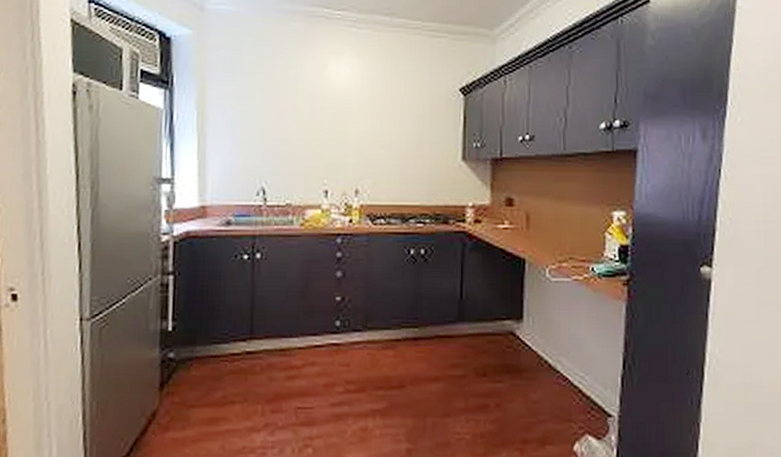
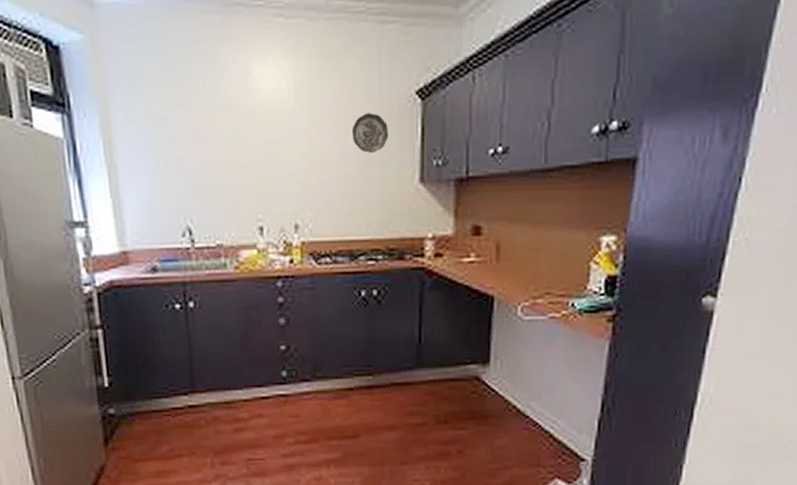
decorative plate: none [406,103,437,134] -> present [351,113,389,153]

